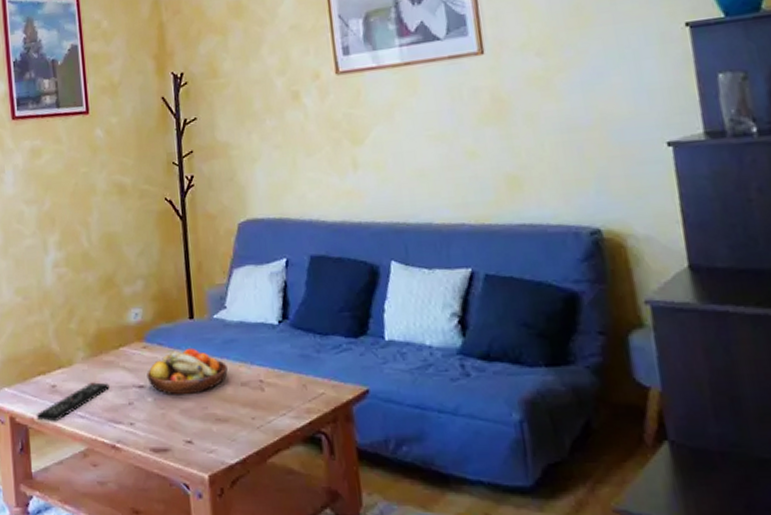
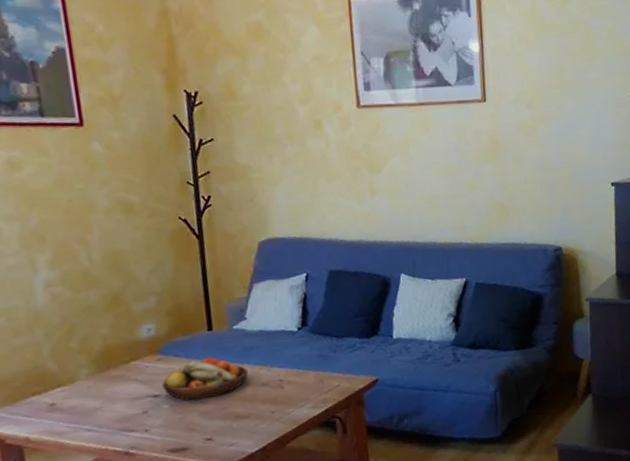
remote control: present [36,382,109,422] -> none [31,396,120,439]

